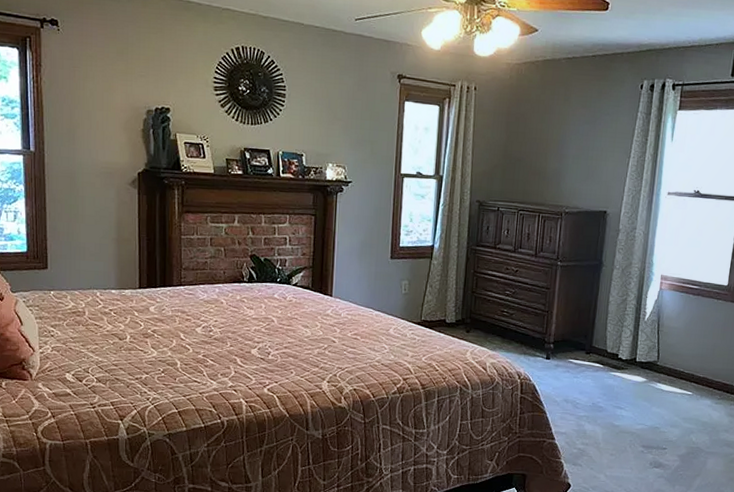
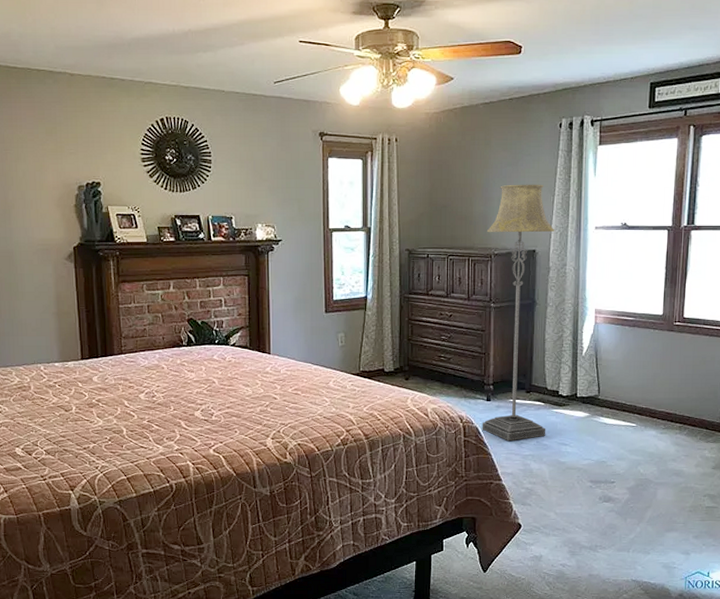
floor lamp: none [539,143,628,401] -> present [482,184,555,442]

